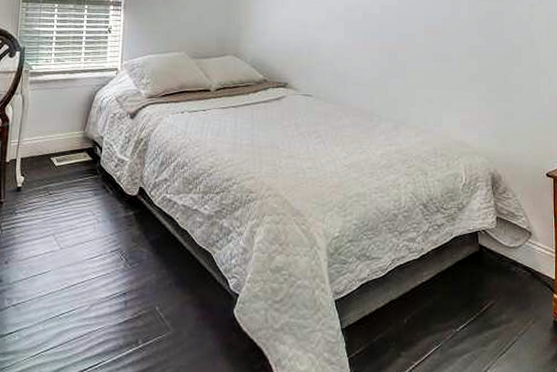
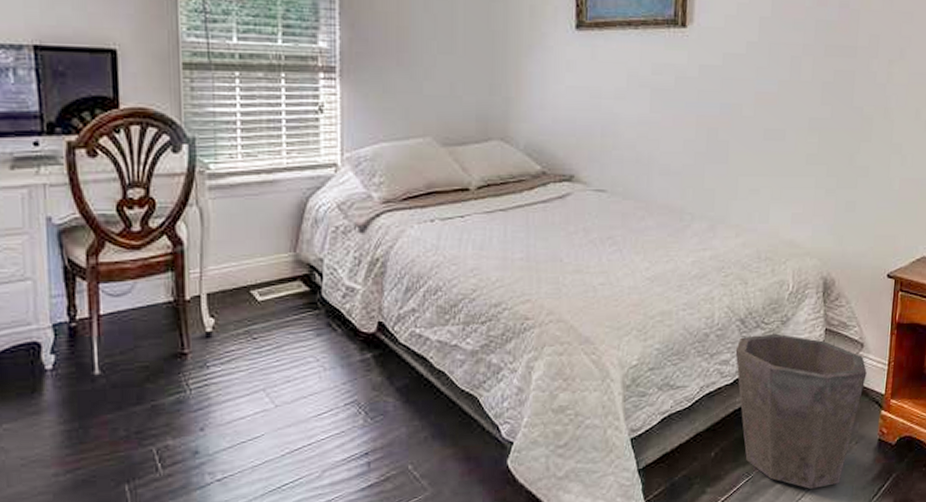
waste bin: none [420,218,537,362] -> present [735,333,867,489]

